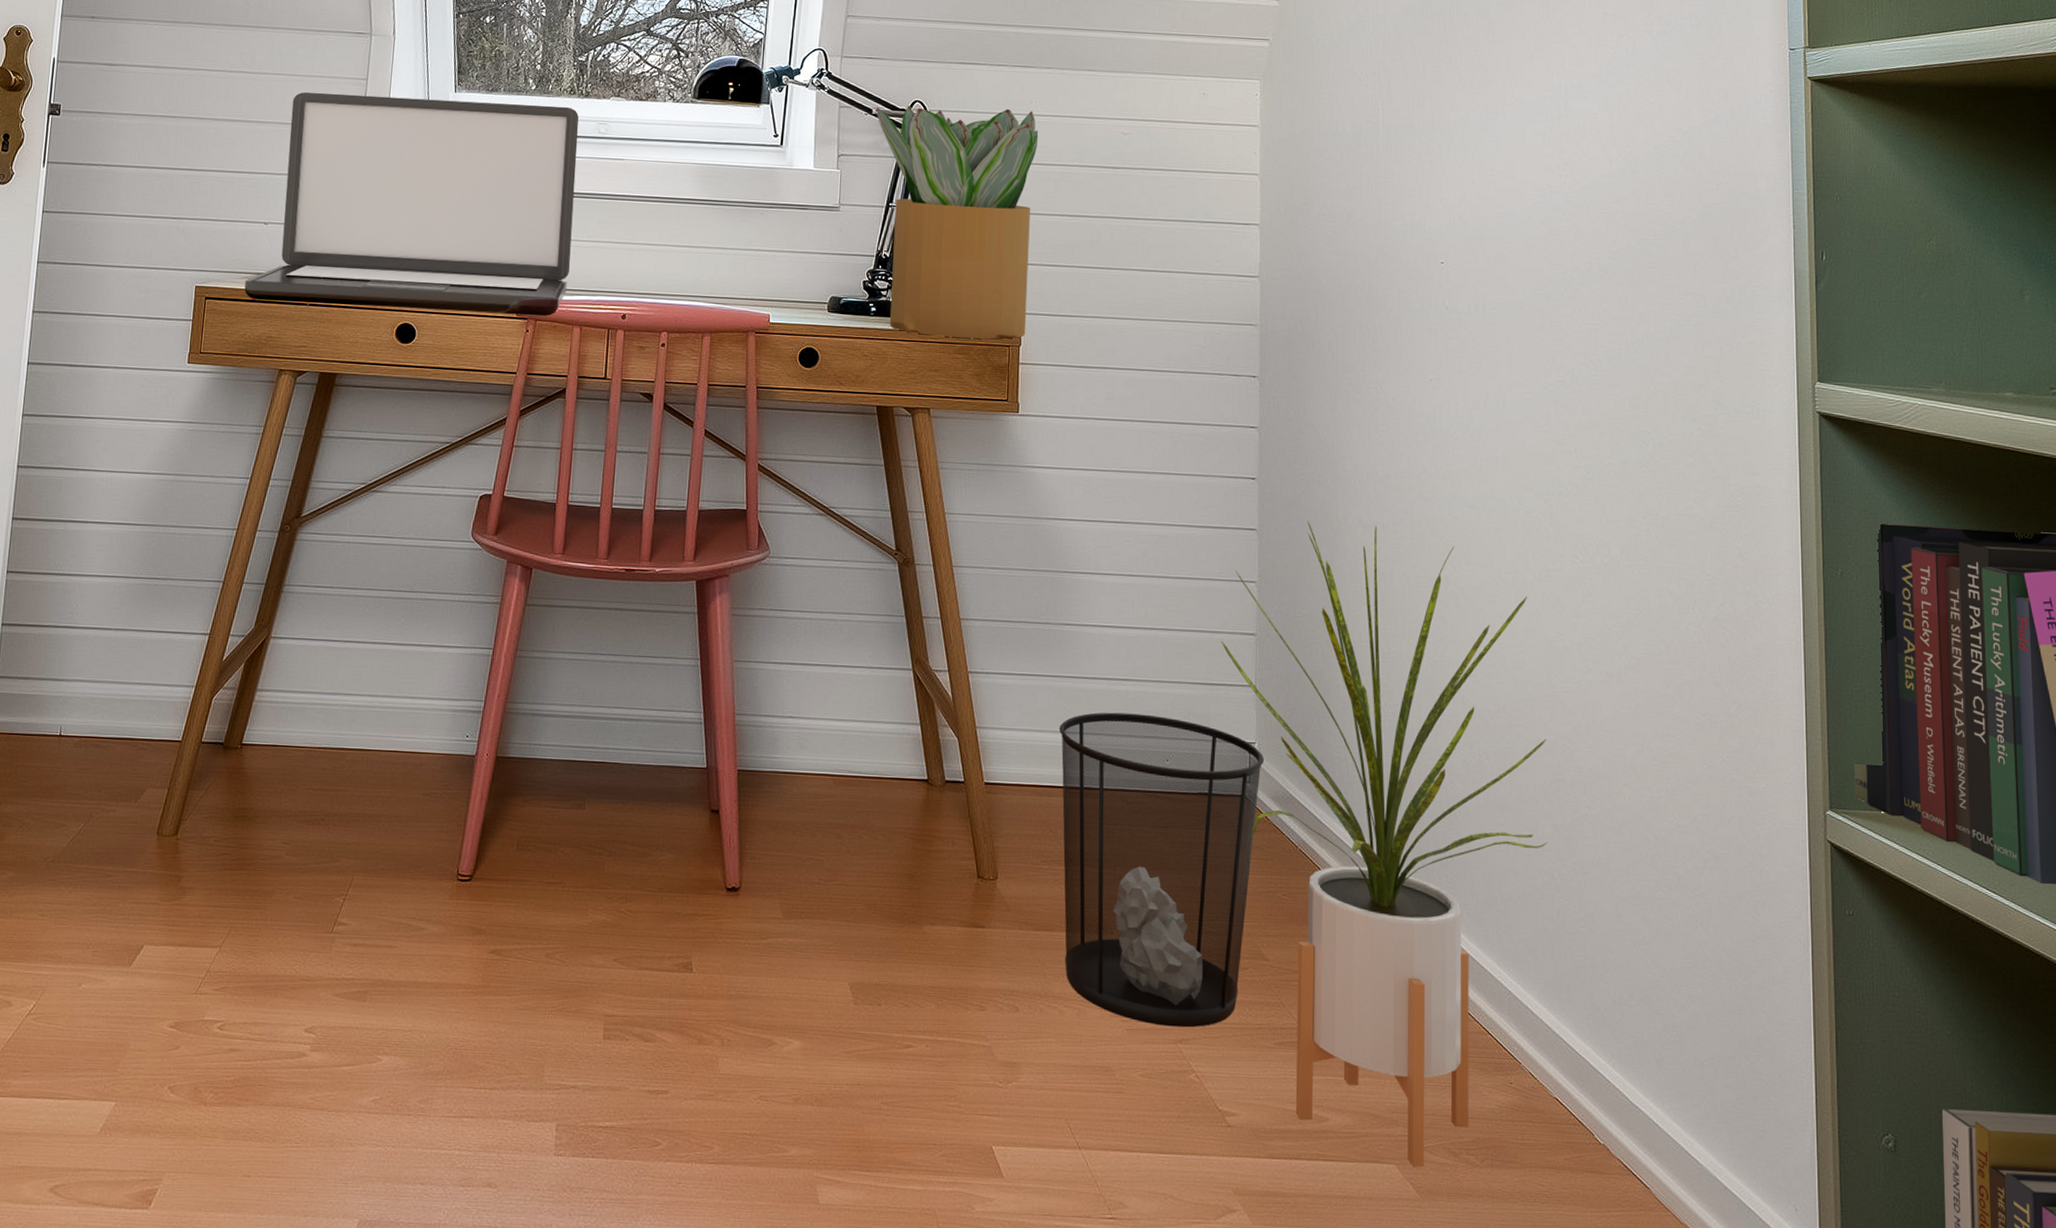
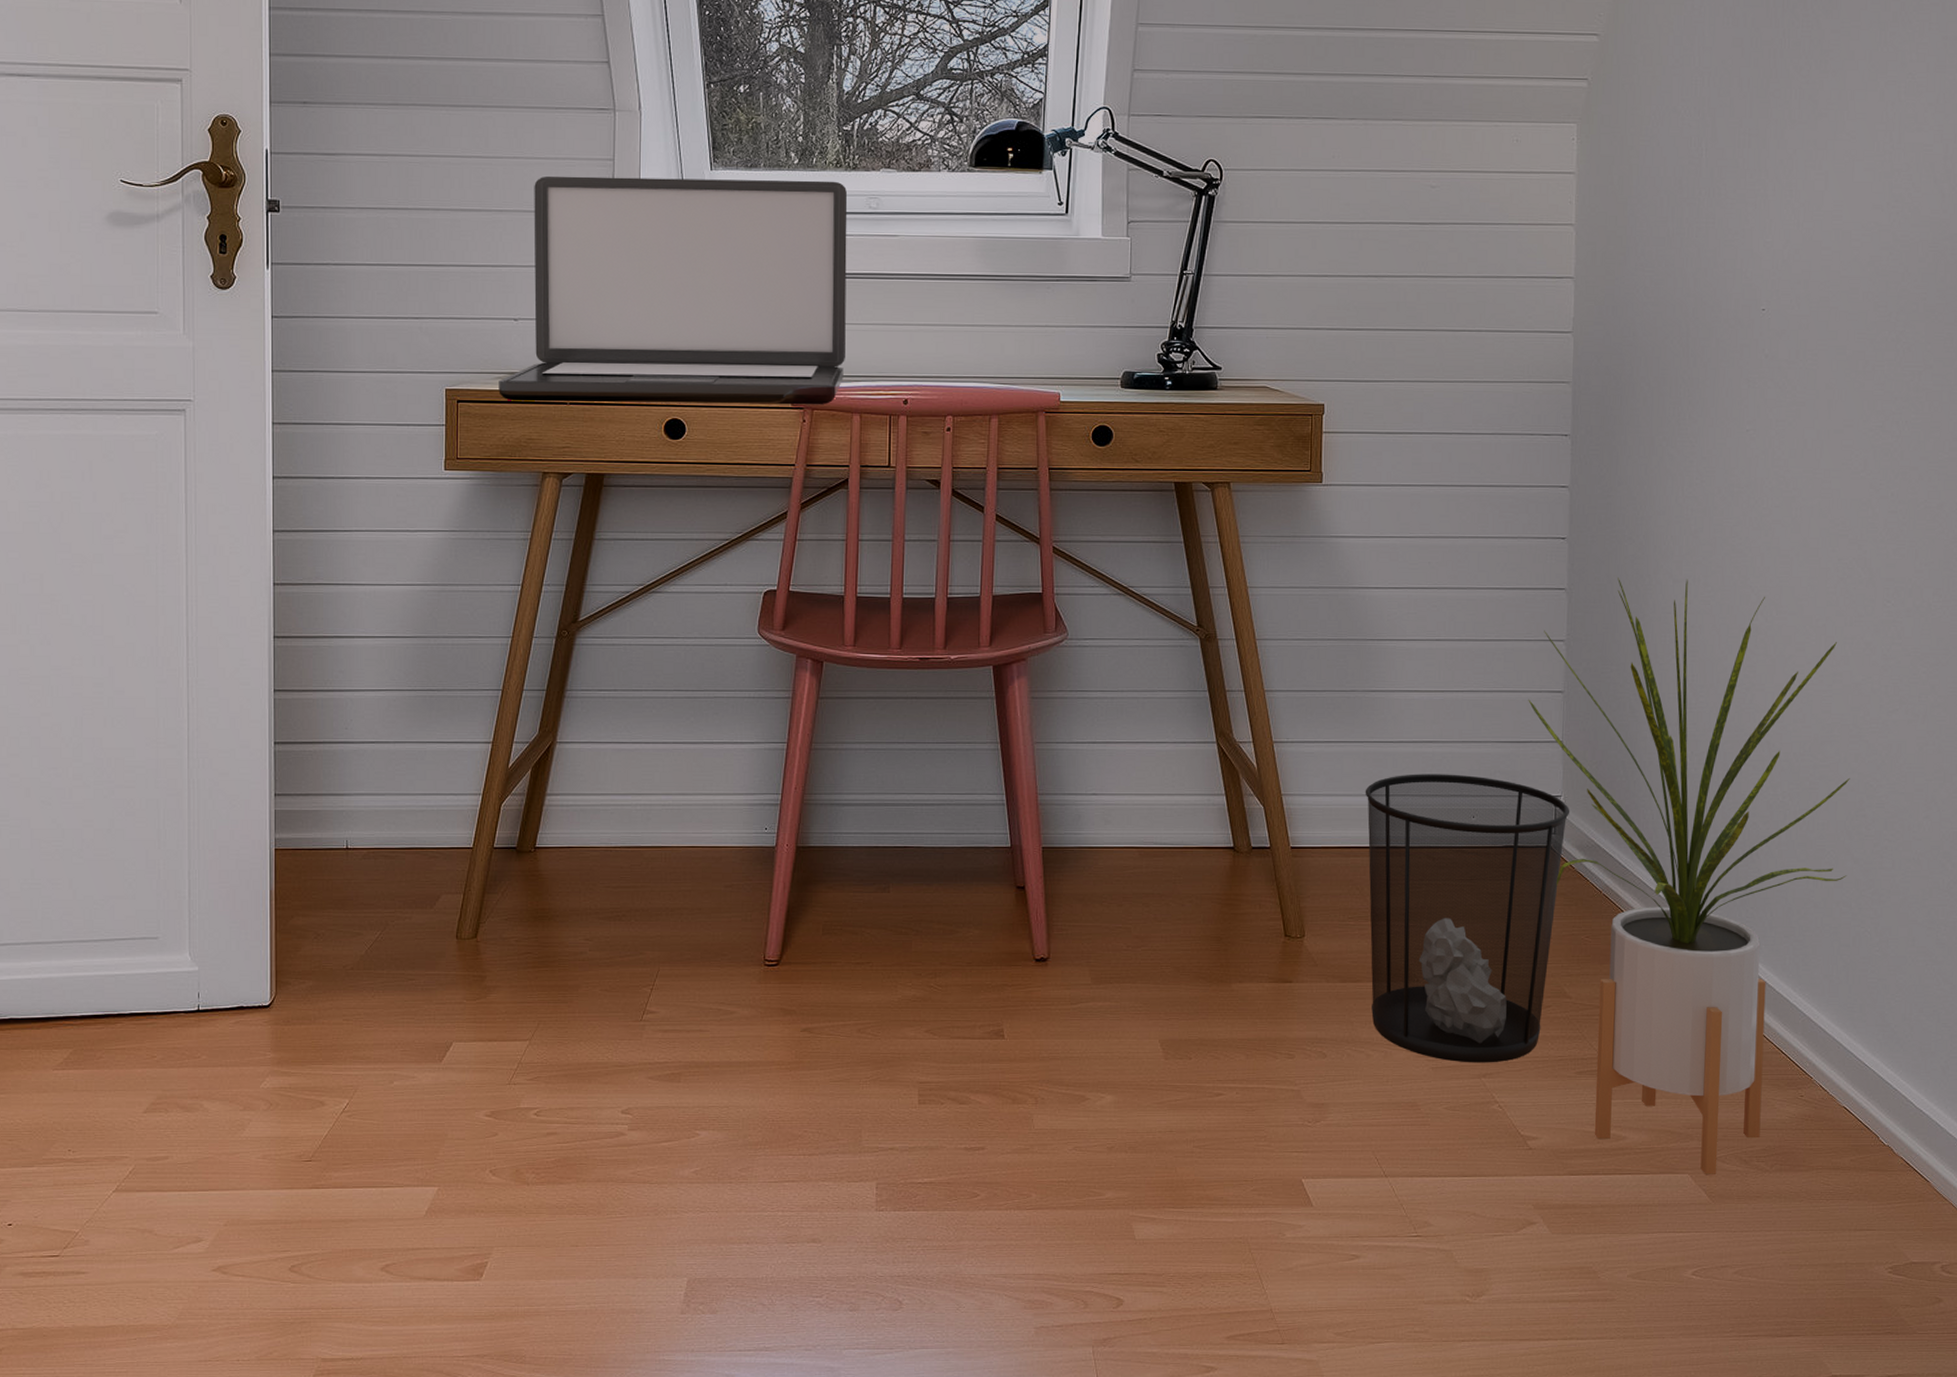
potted plant: present [876,105,1039,339] -> none [1167,165,1342,409]

